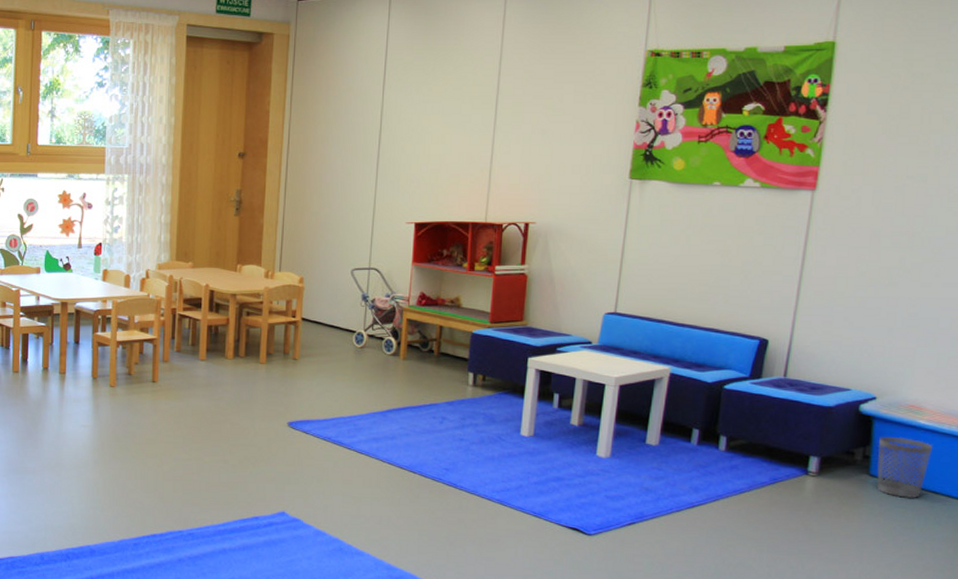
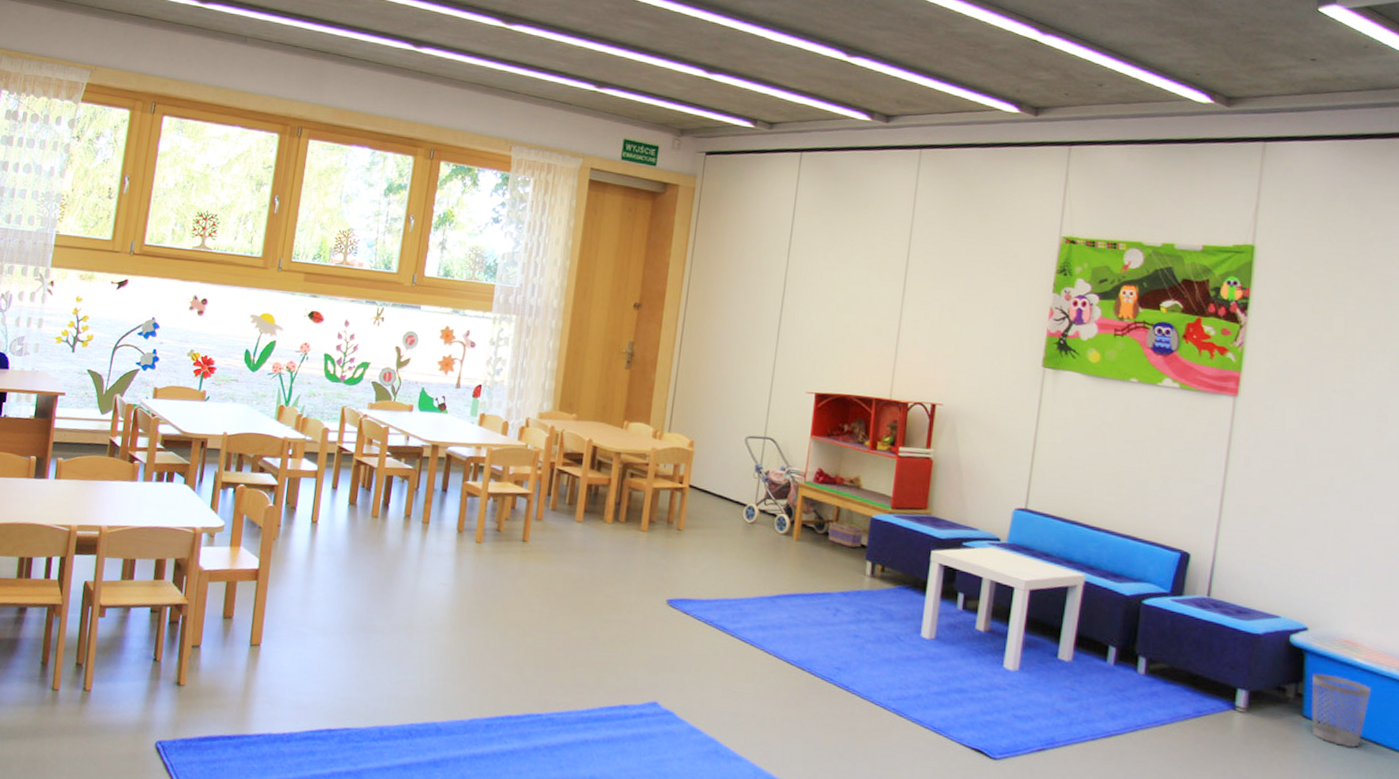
basket: none [432,325,465,361] -> present [828,507,863,548]

